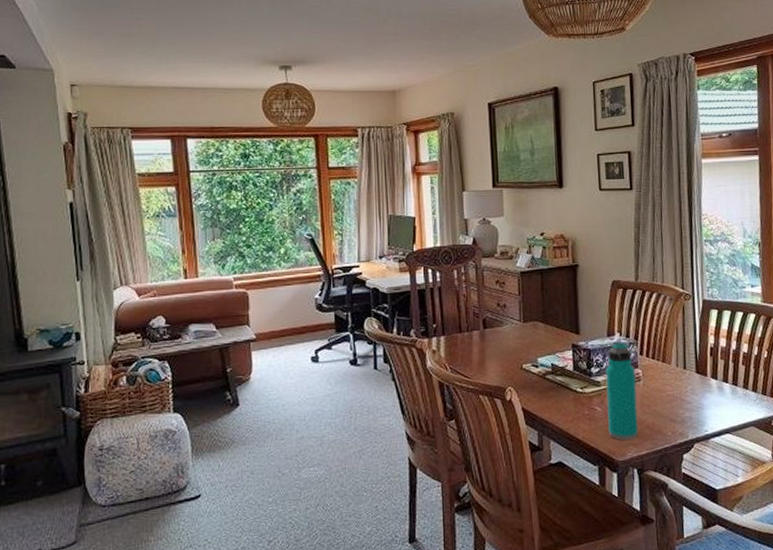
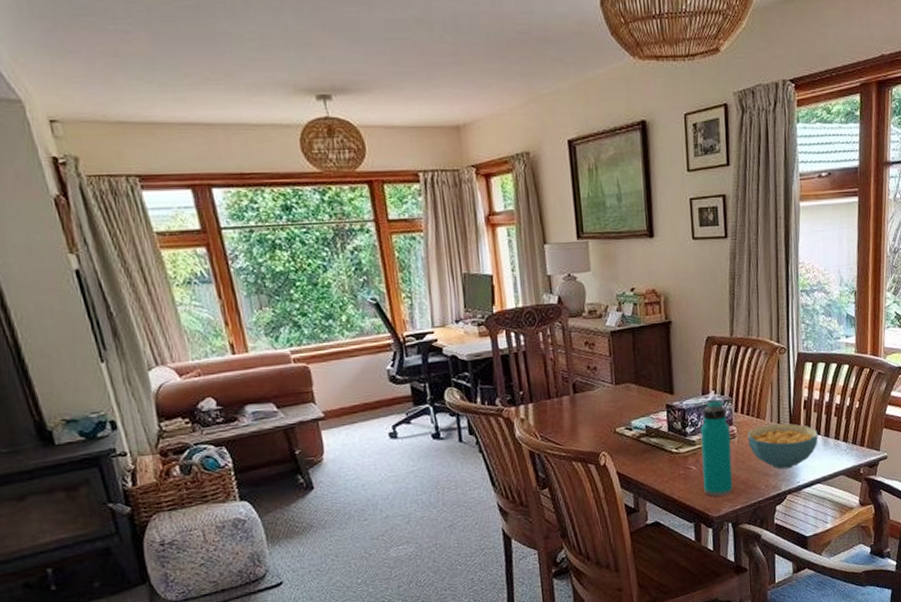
cereal bowl: none [652,369,726,416] -> present [747,423,818,470]

